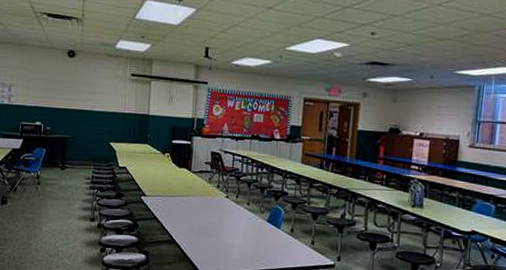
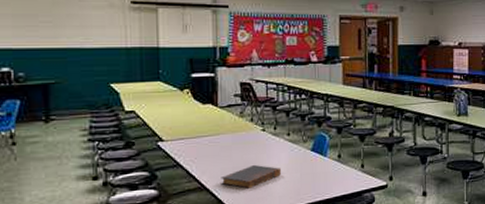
book: none [188,227,239,248] -> present [221,165,281,189]

